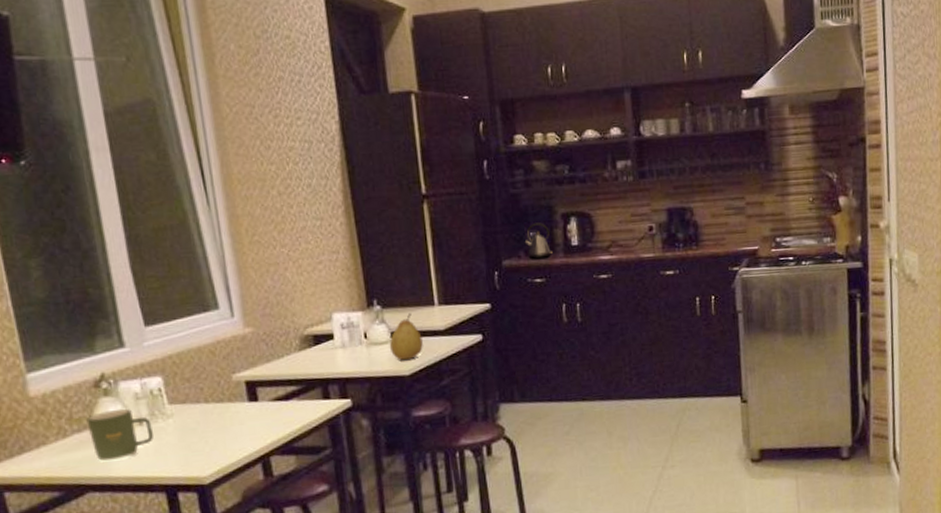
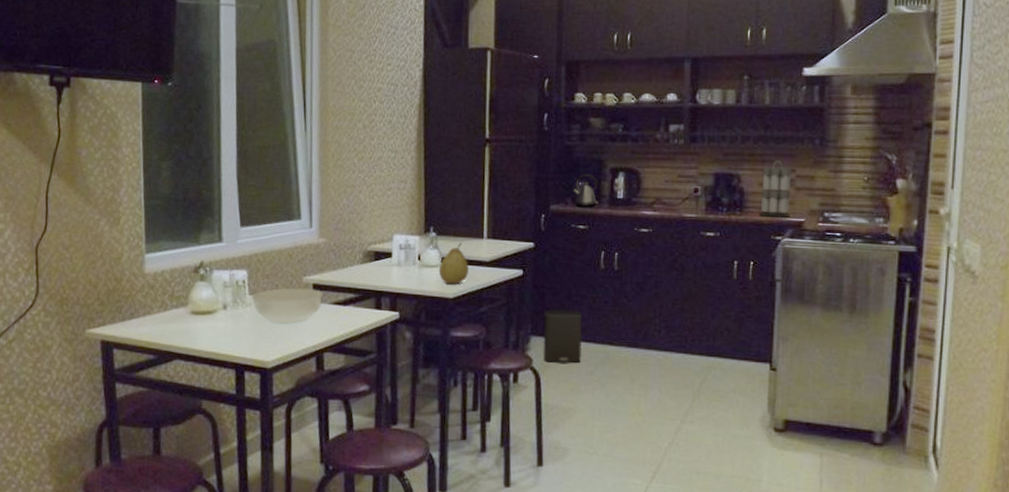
mug: present [86,409,153,462] -> none [184,293,233,336]
bowl: none [172,386,261,434] -> present [251,288,324,325]
pedal bin: none [509,370,555,429] -> present [543,309,583,364]
spice rack: none [713,189,745,249] -> present [760,160,792,217]

